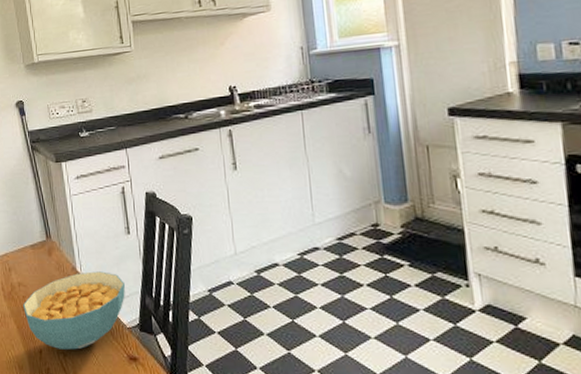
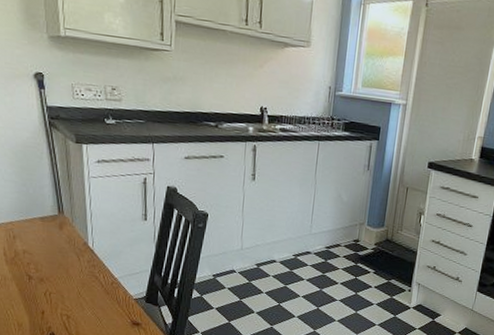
cereal bowl: present [22,271,125,350] -> none [26,248,136,314]

